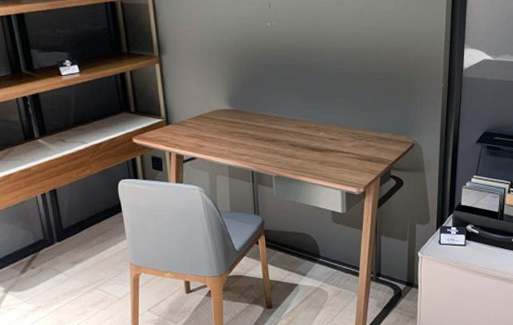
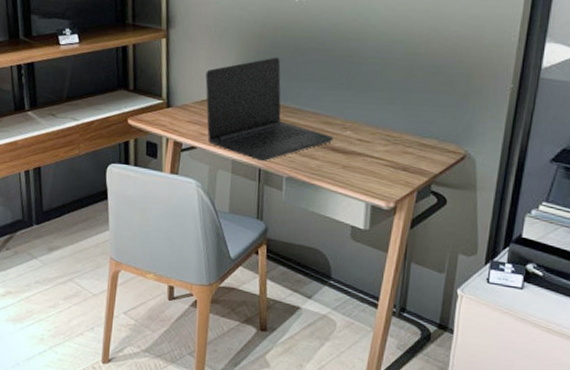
laptop: none [198,74,311,165] -> present [205,57,334,162]

